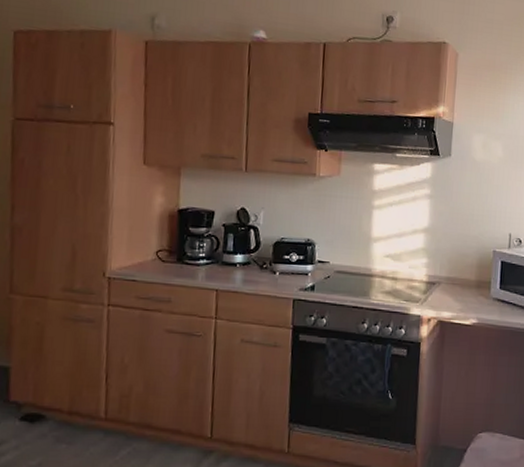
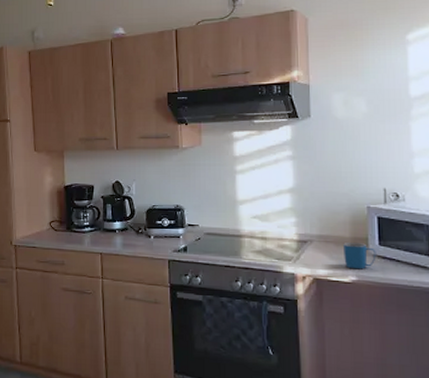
mug: none [467,286,497,312] -> present [343,243,376,270]

